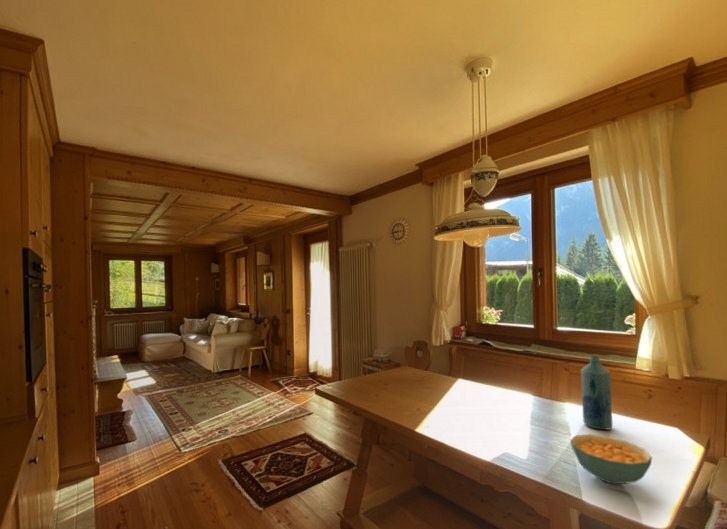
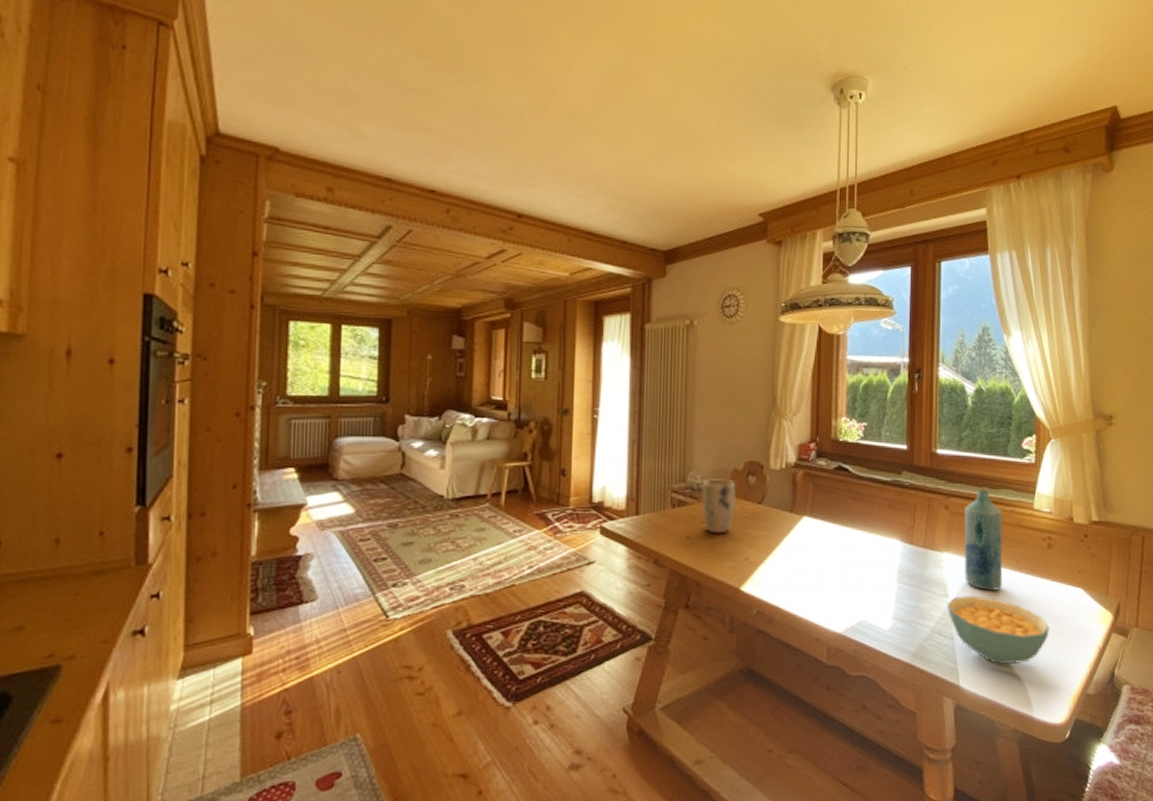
plant pot: none [384,354,409,392] -> present [701,479,736,534]

